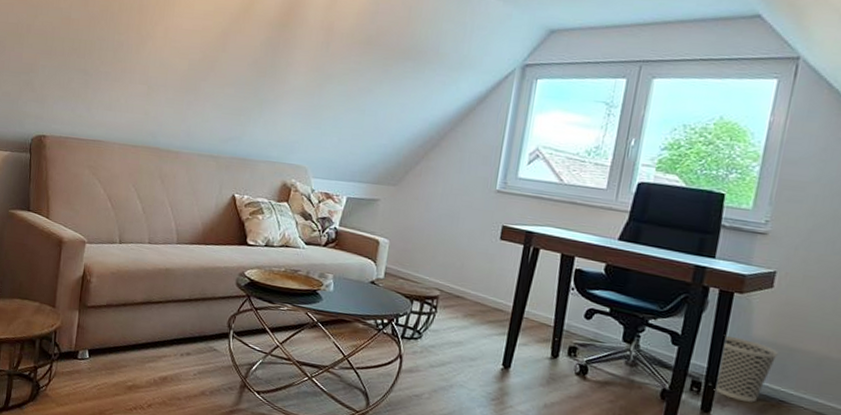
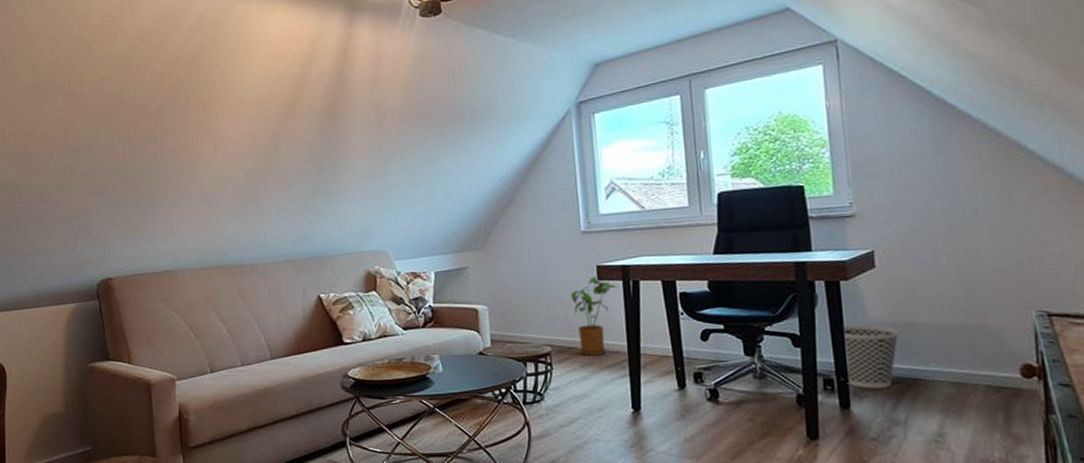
house plant: none [466,235,517,310] -> present [570,276,617,356]

